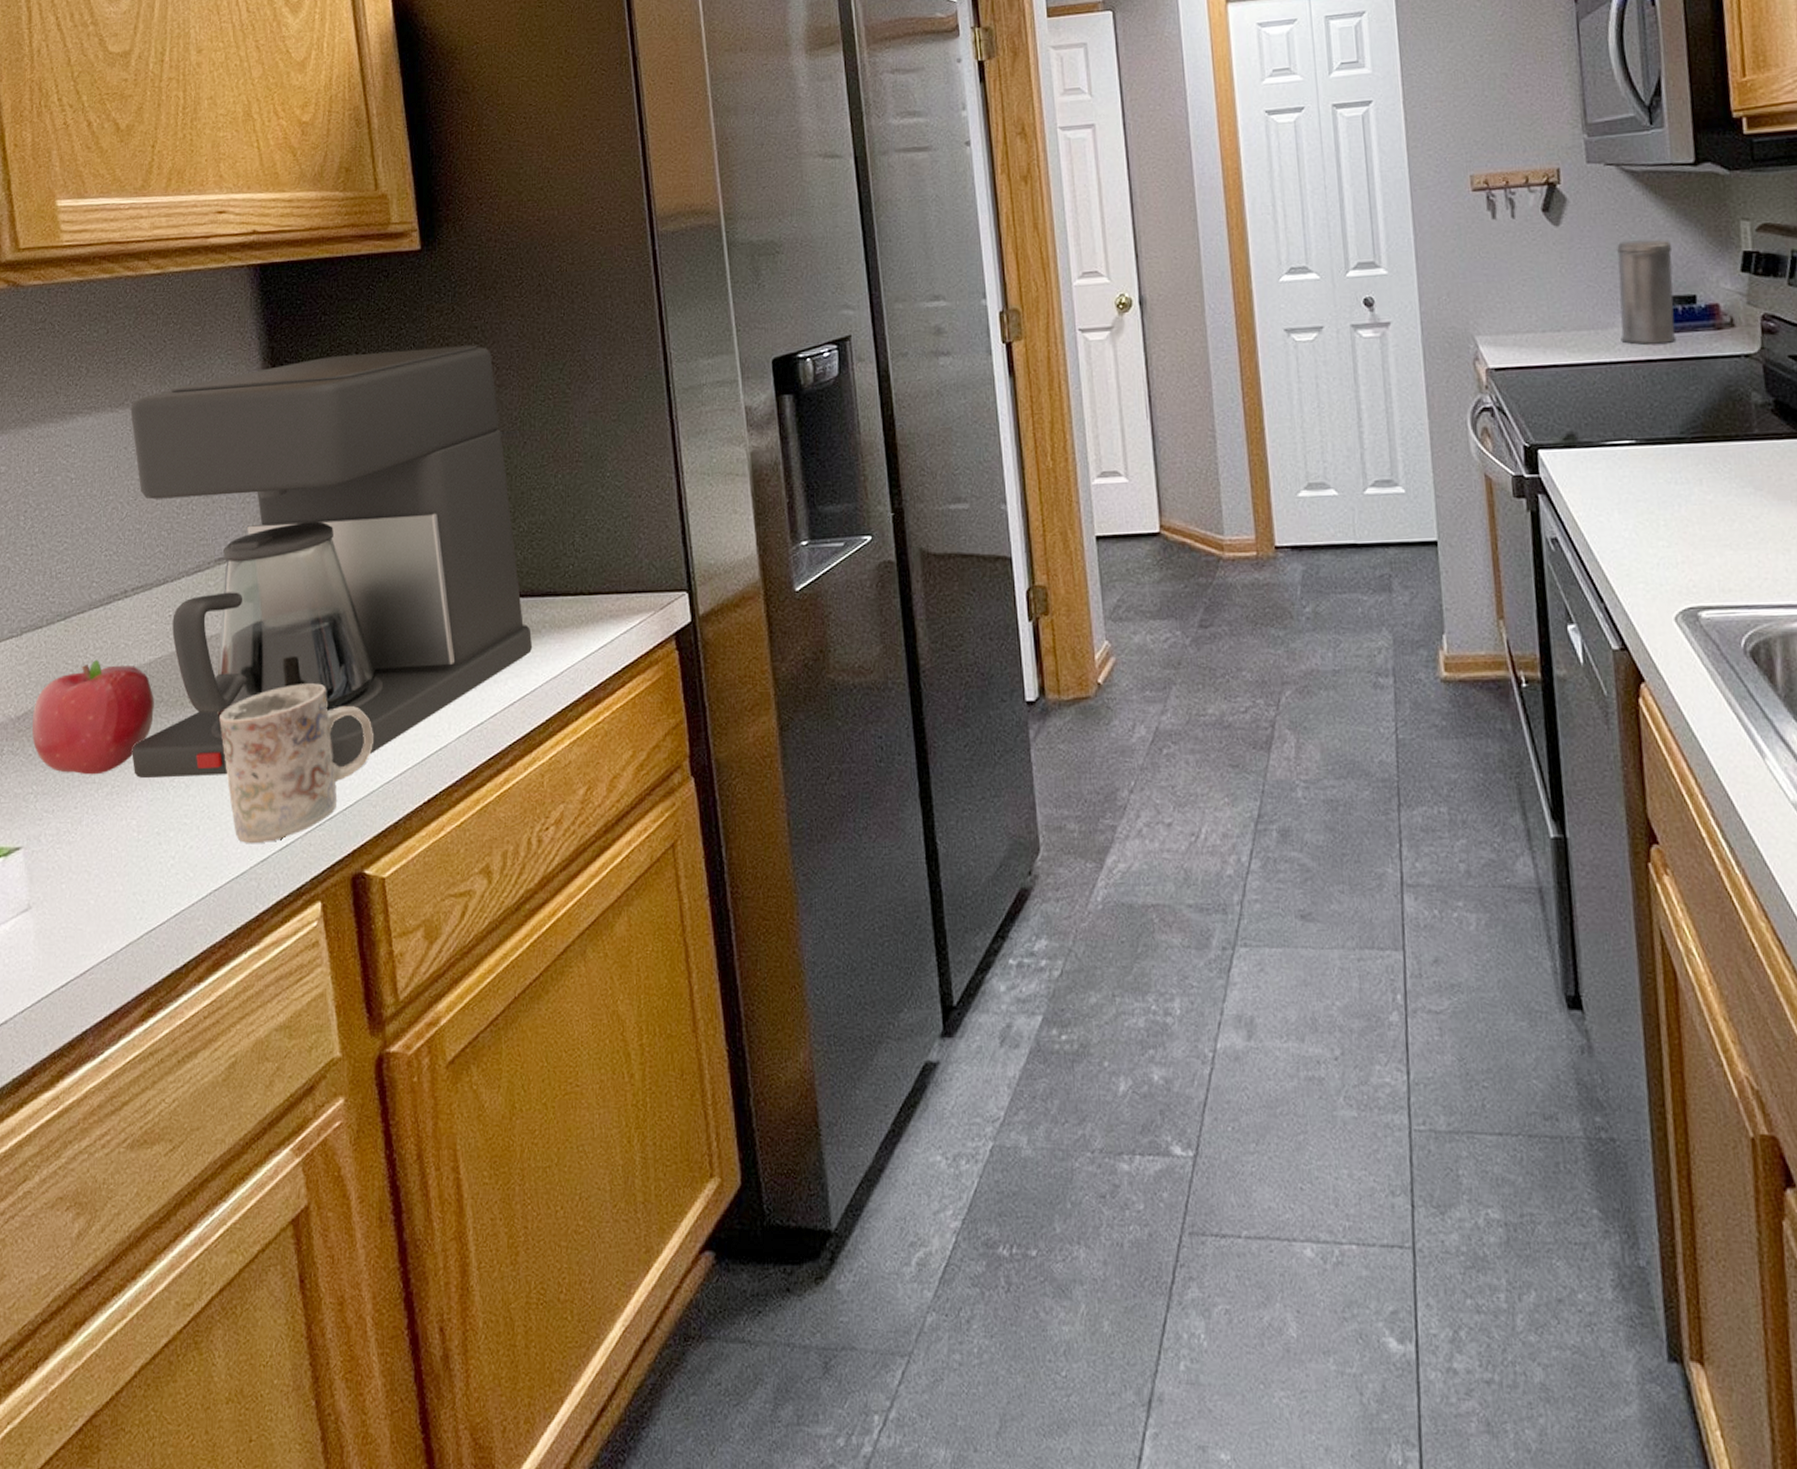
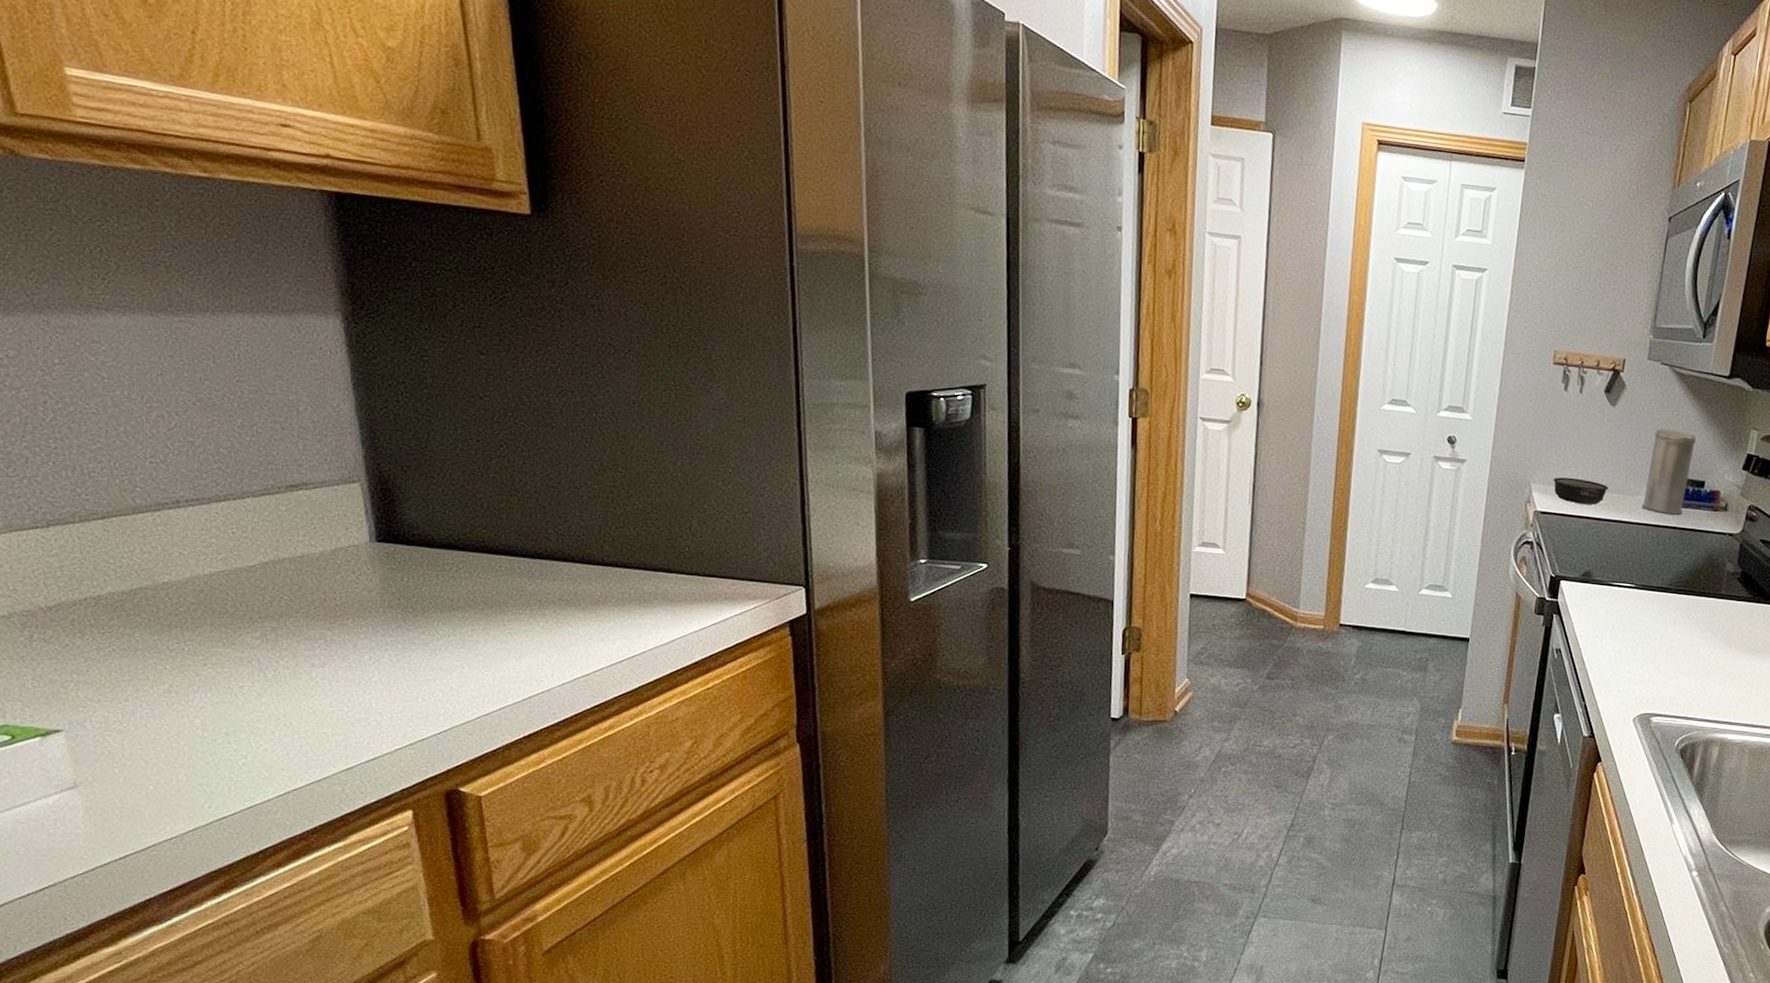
fruit: present [32,660,154,775] -> none [68,564,217,673]
coffee maker: present [130,345,533,778] -> none [175,303,644,697]
mug: present [219,683,373,844] -> none [295,615,470,754]
frying pan: none [1501,320,1573,351] -> present [1553,477,1609,505]

